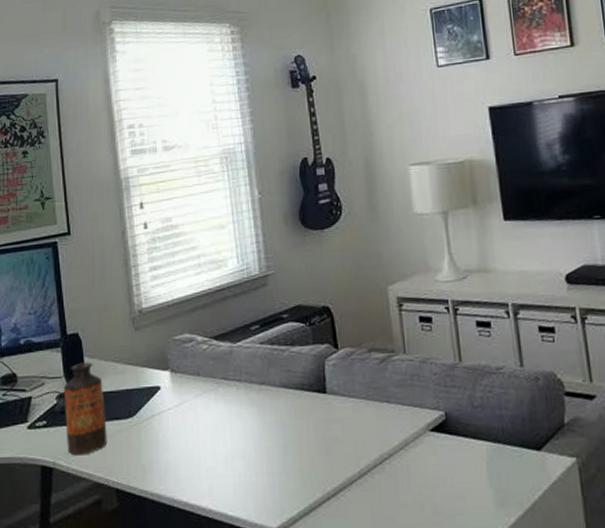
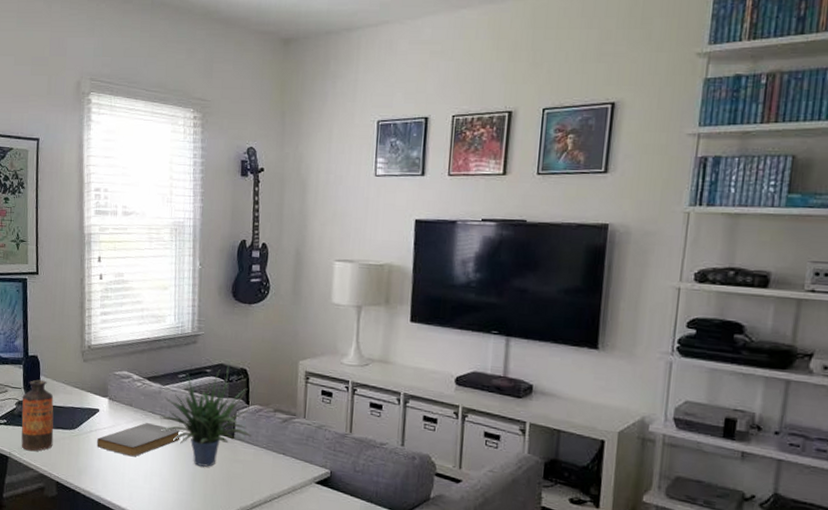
book: none [161,392,263,439] -> present [97,423,180,457]
potted plant: none [234,298,347,437] -> present [160,359,252,468]

